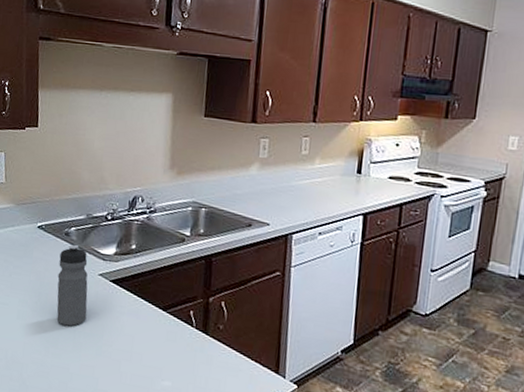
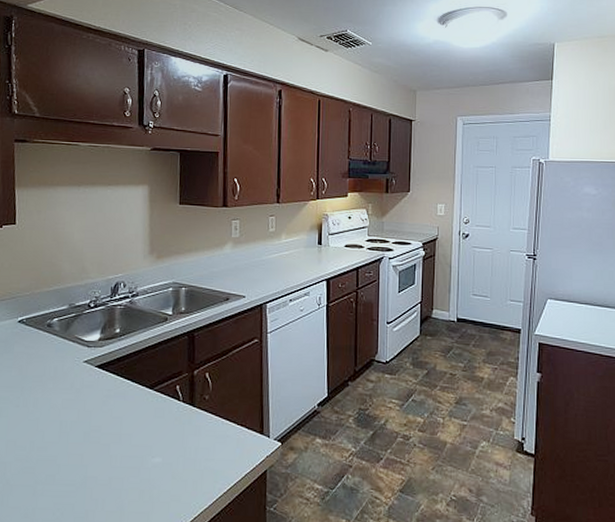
water bottle: present [56,244,88,327] -> none [41,334,73,417]

